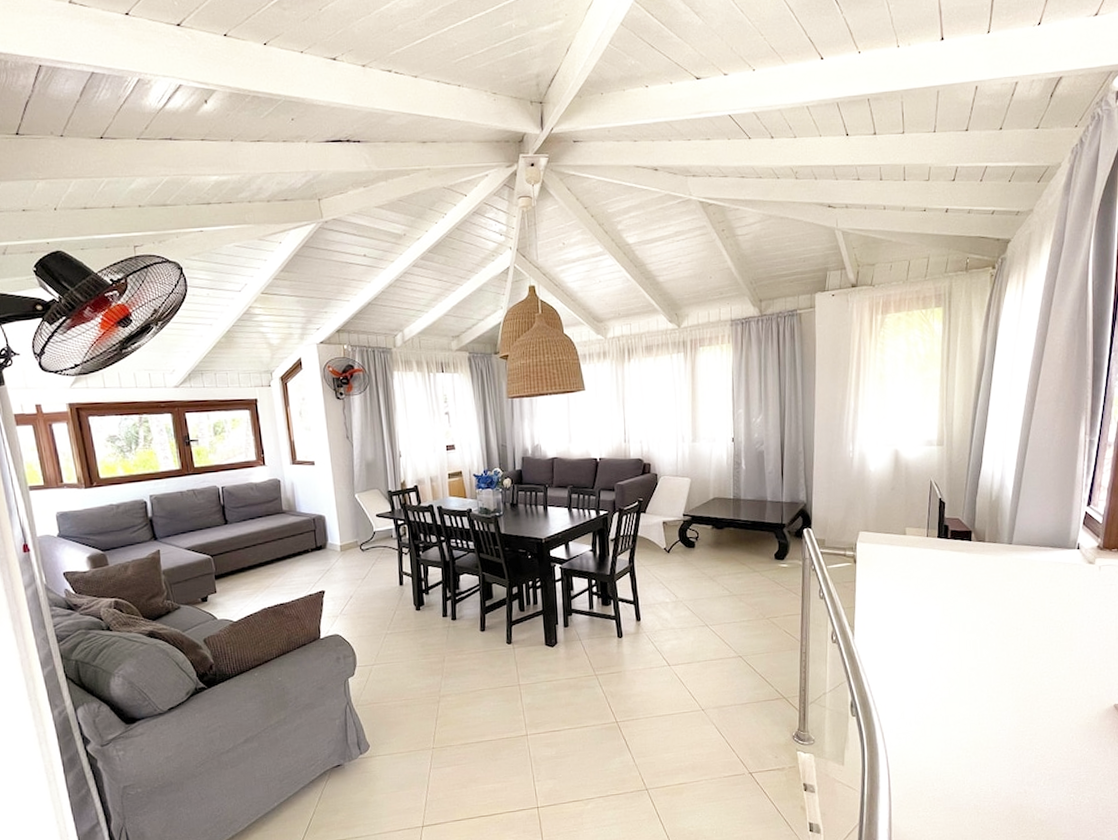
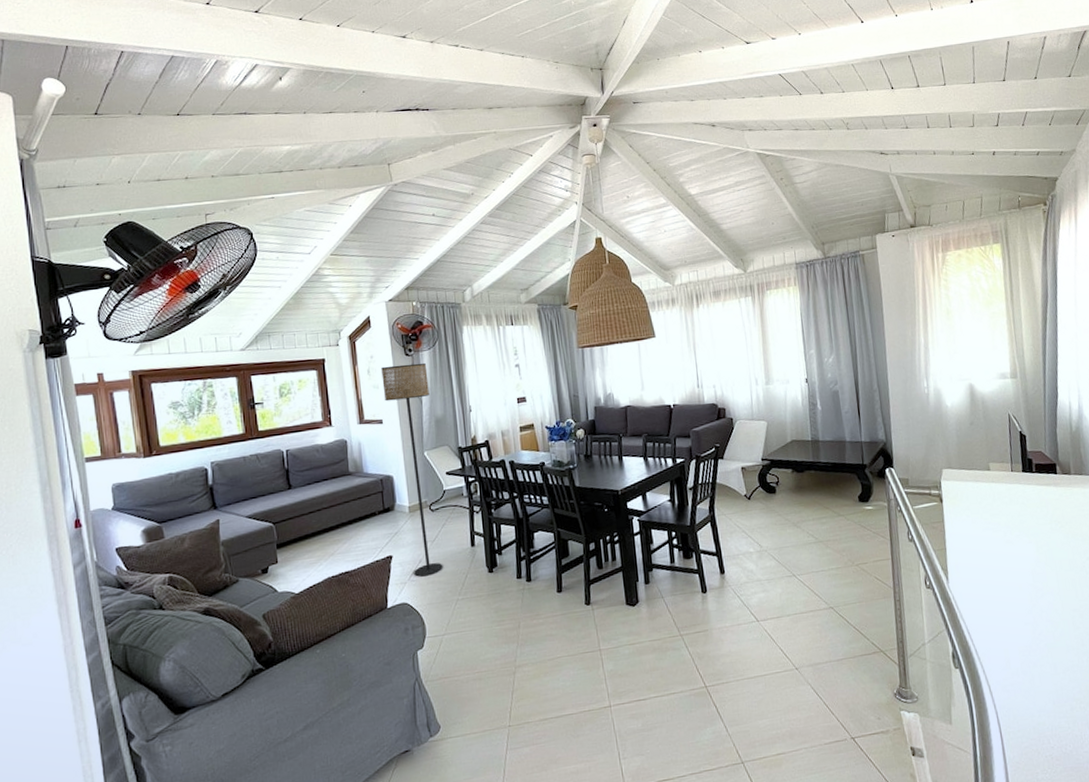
floor lamp: none [313,406,373,611] -> present [381,362,443,577]

